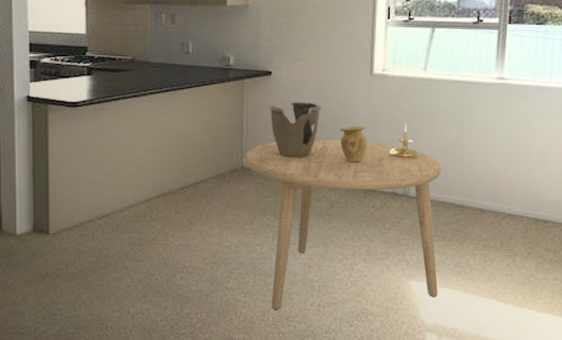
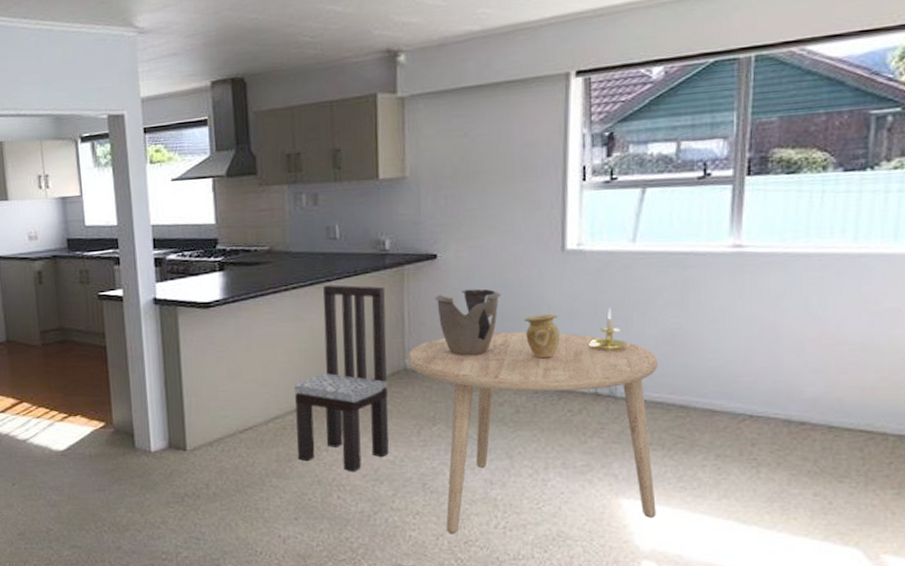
dining chair: none [147,92,229,256] -> present [293,285,389,472]

